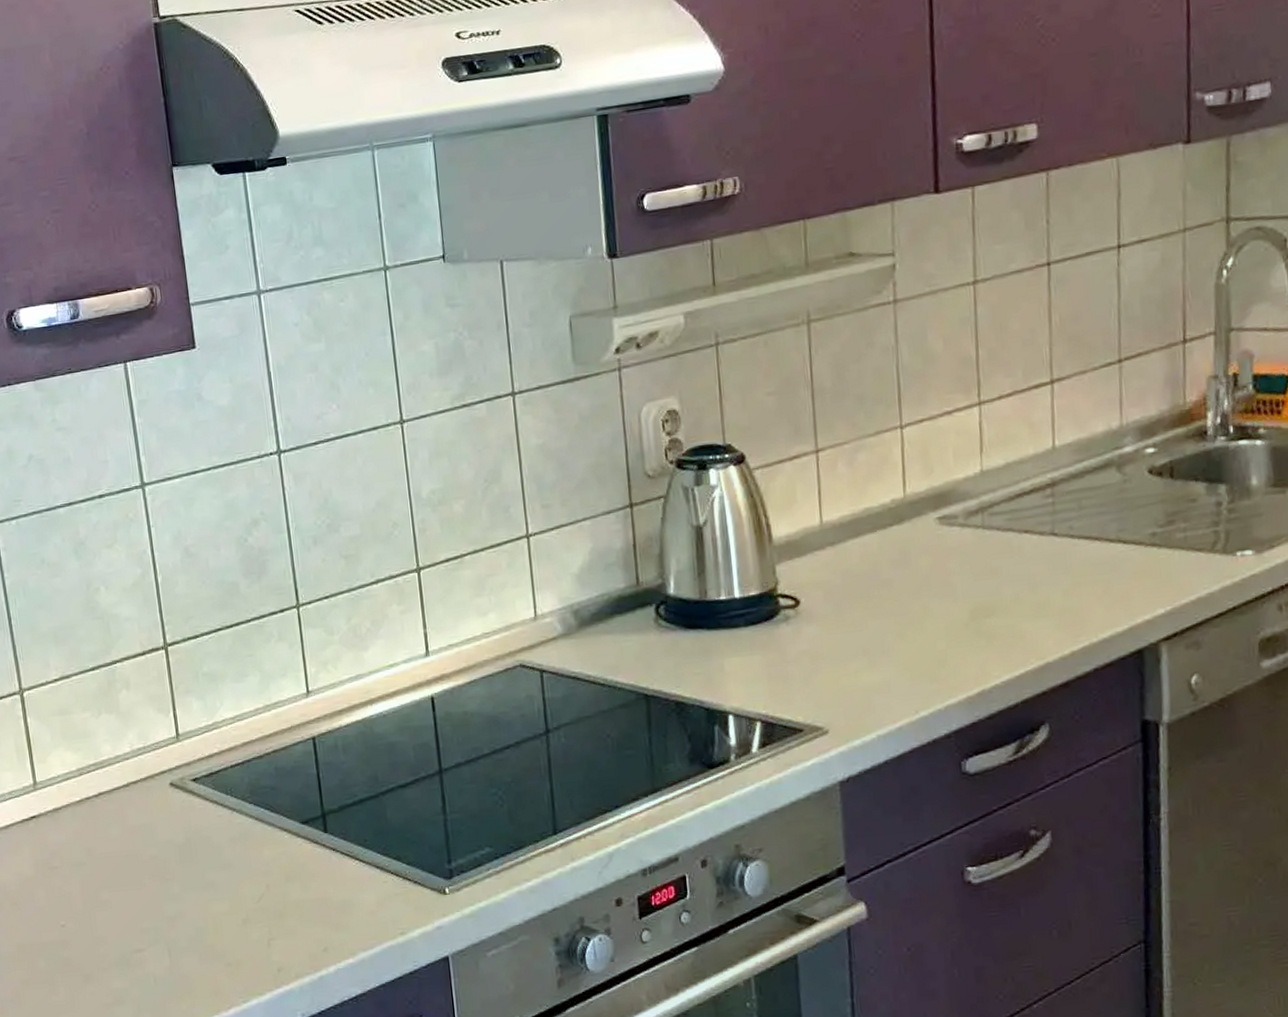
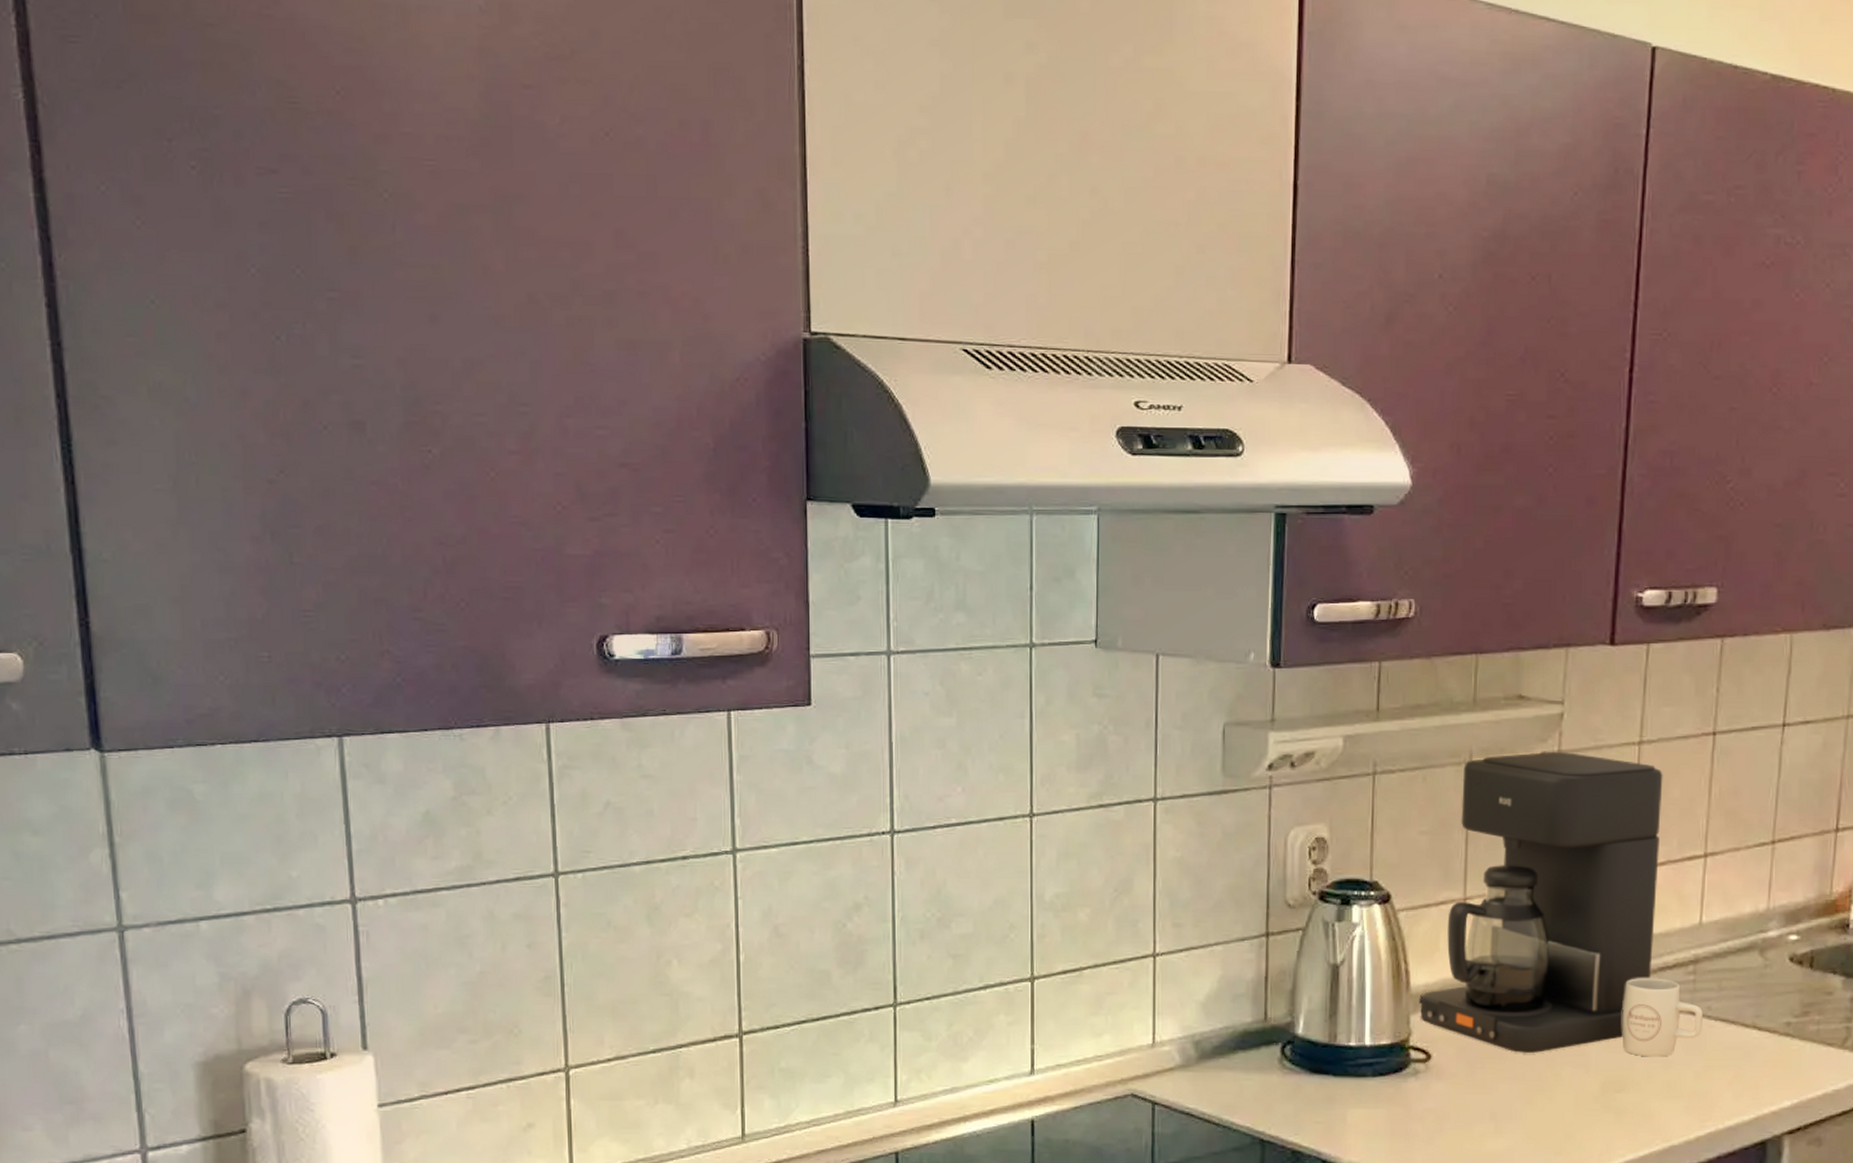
coffee maker: none [784,300,1009,590] -> present [1420,752,1663,1054]
mug: none [983,504,1066,581] -> present [1622,978,1704,1057]

